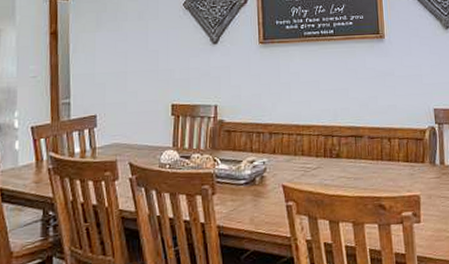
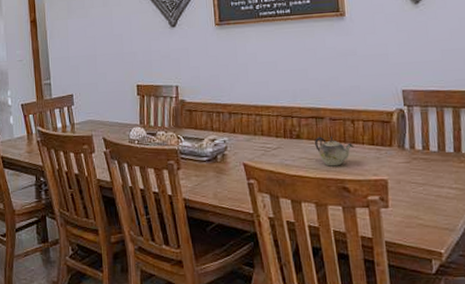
teapot: none [354,154,390,185] -> present [315,136,354,167]

